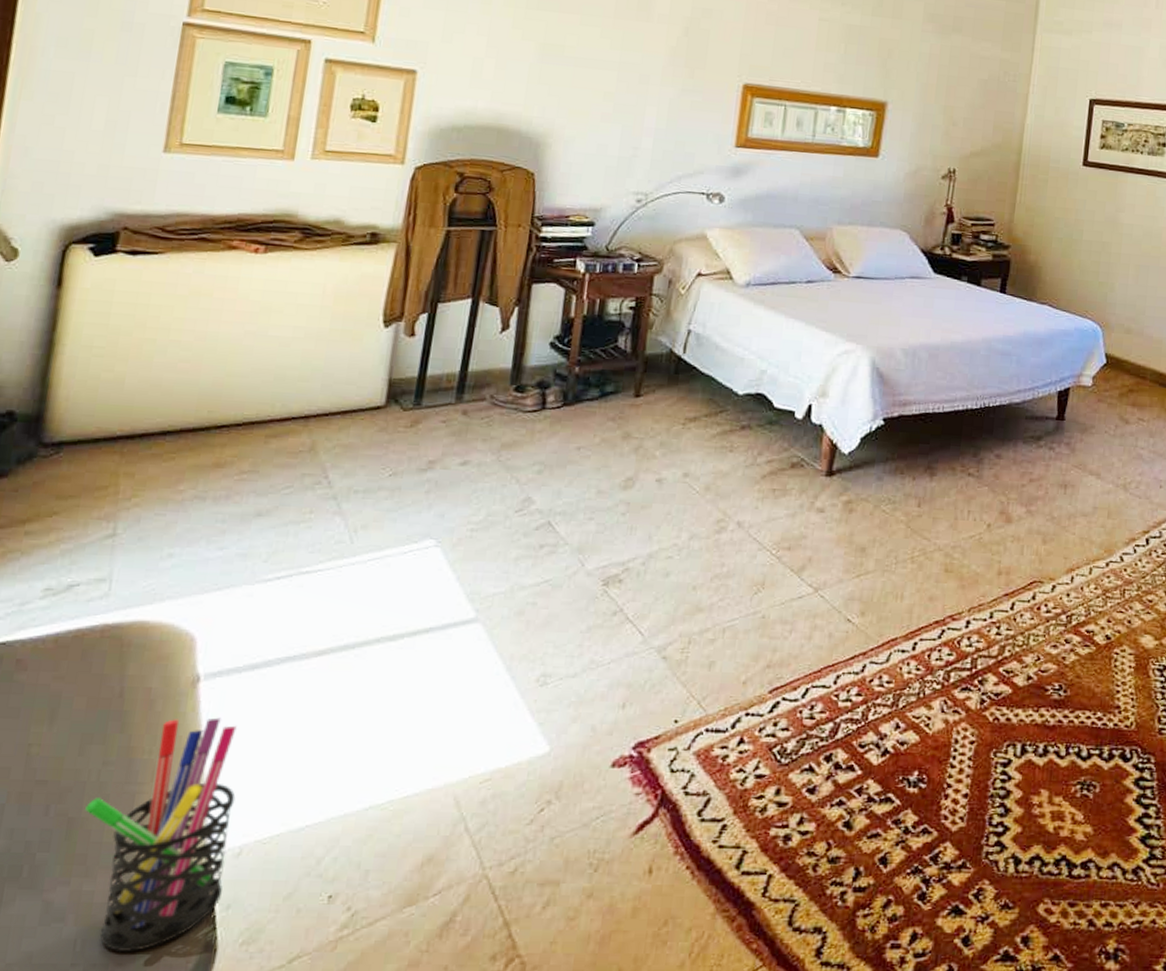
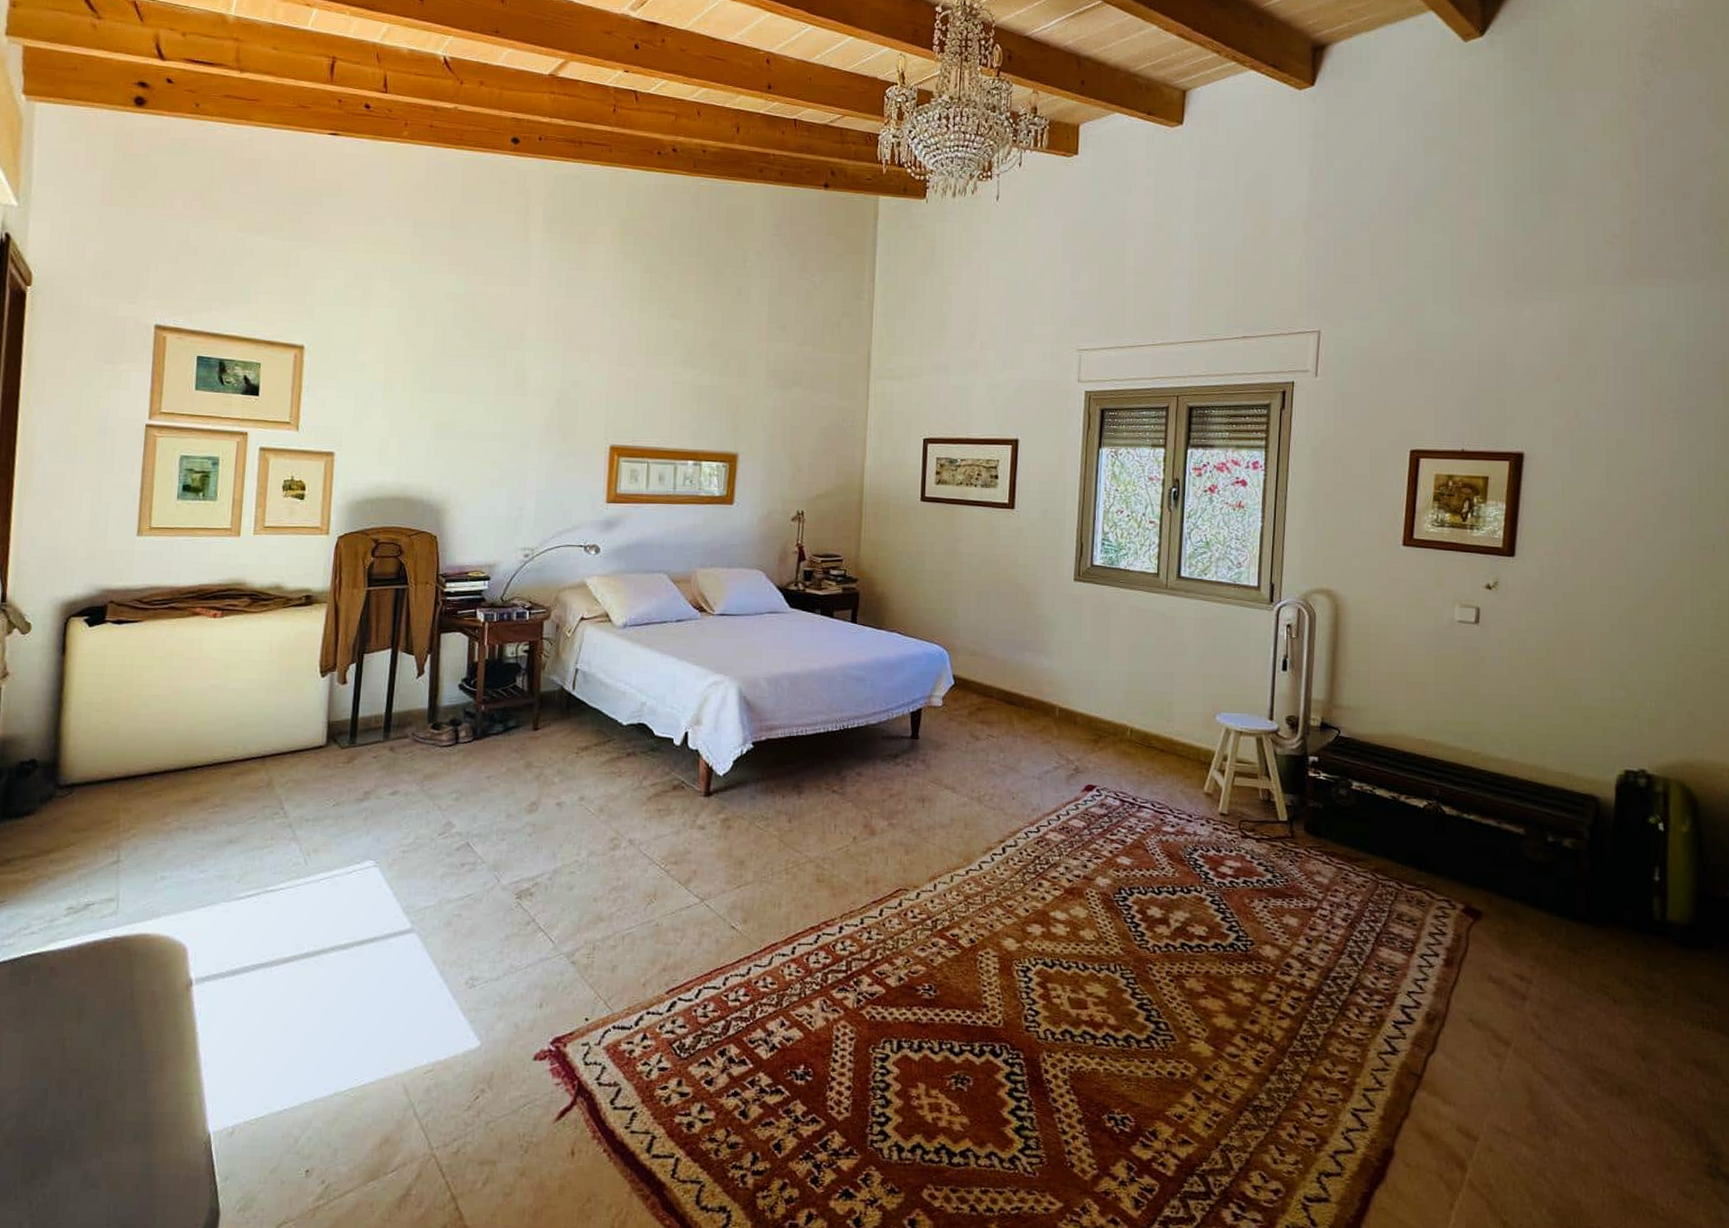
pen holder: present [85,717,237,953] -> none [110,1016,227,1216]

